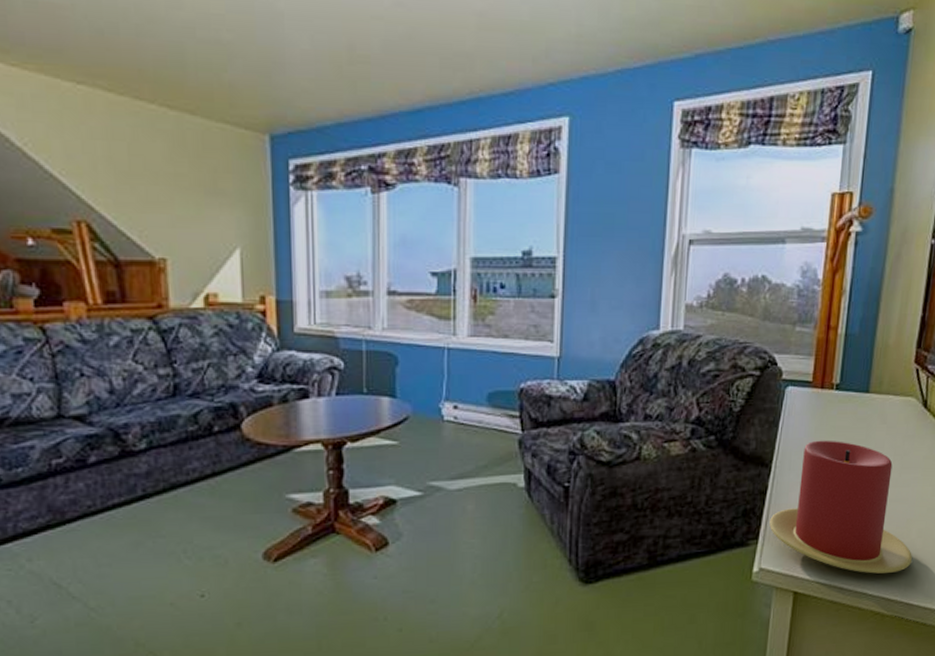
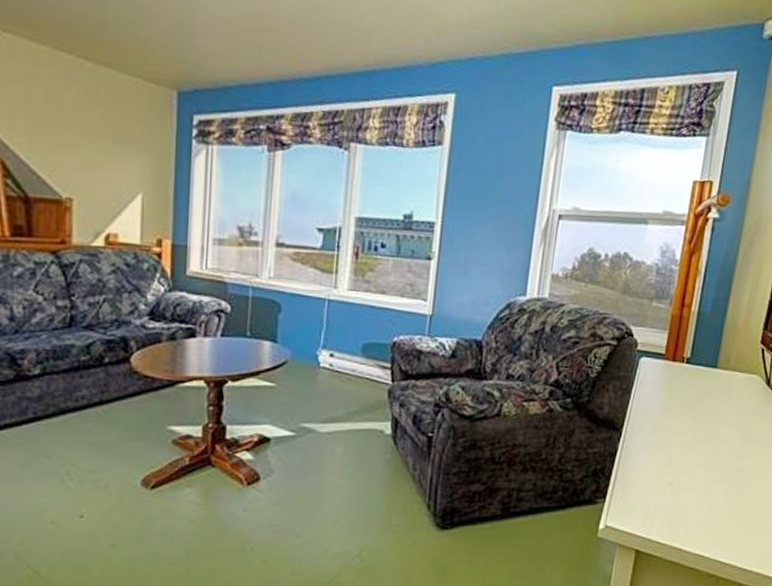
candle: present [769,440,913,574] -> none [617,409,749,538]

